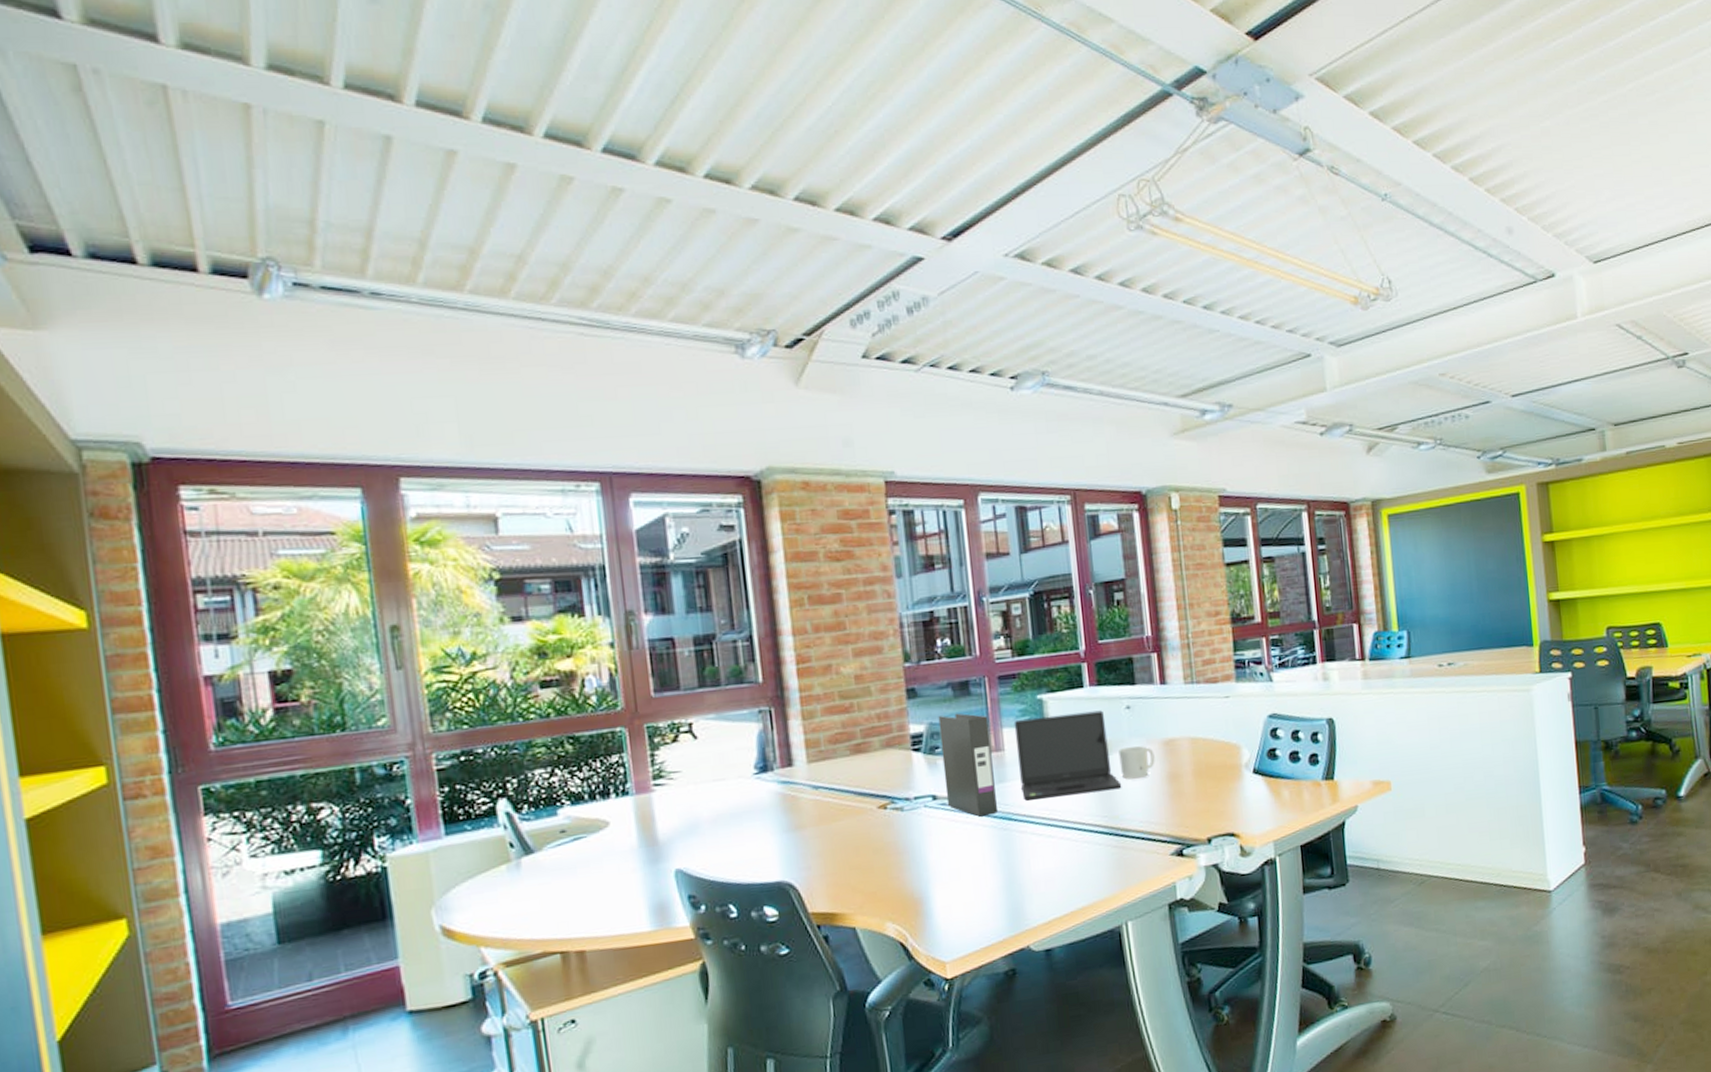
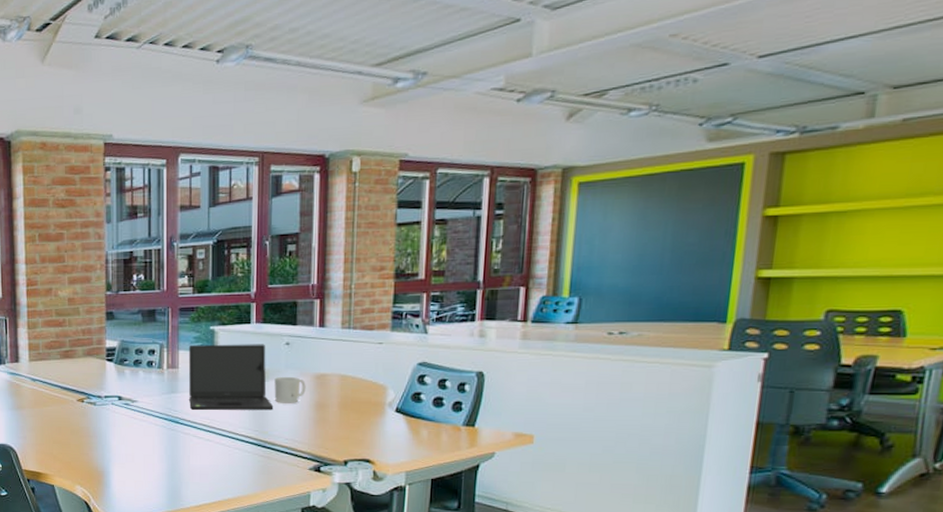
binder: present [938,713,997,817] -> none [129,334,168,417]

